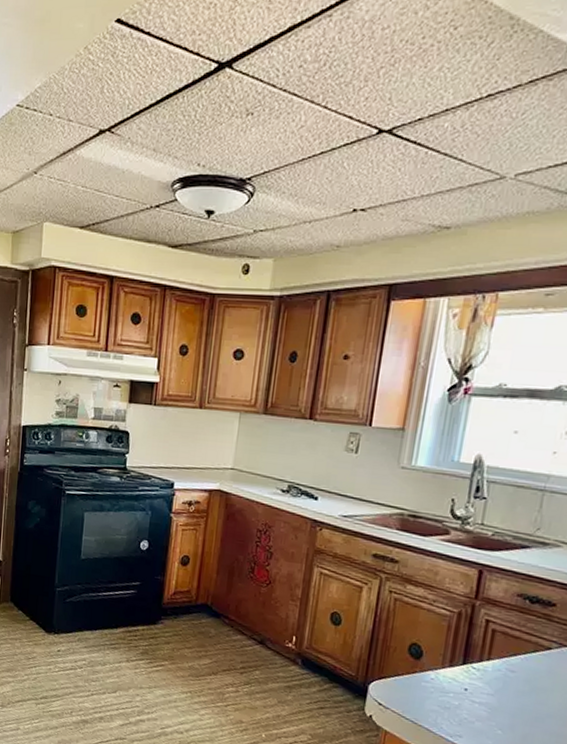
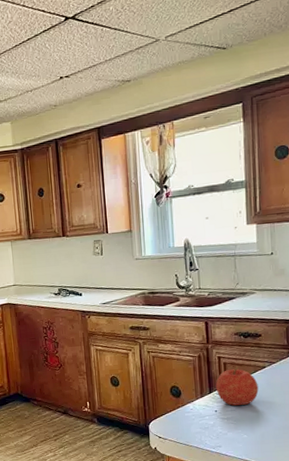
fruit: none [472,638,535,692] -> present [215,367,259,406]

